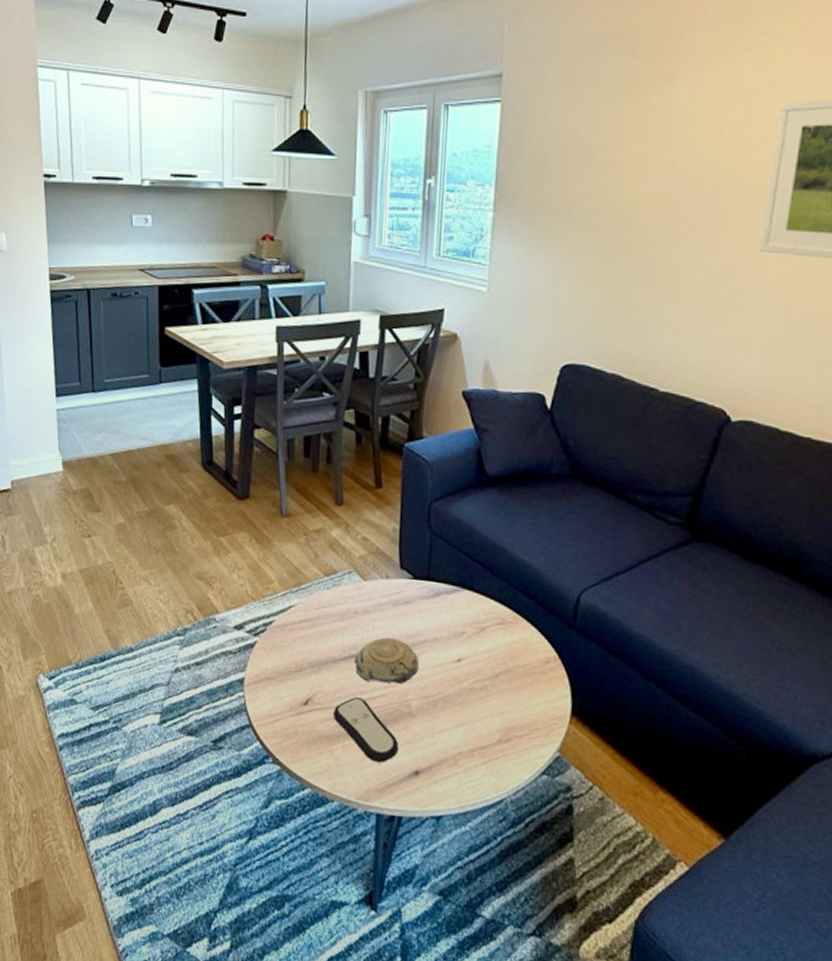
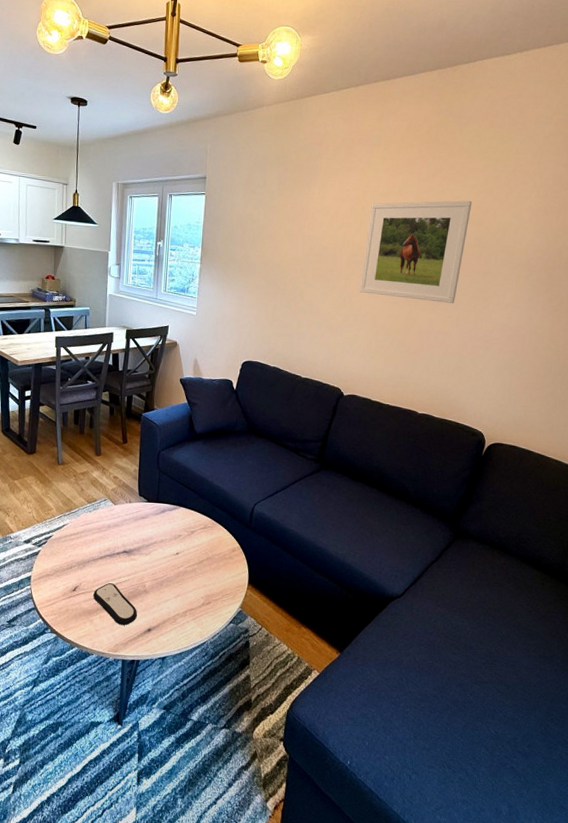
decorative bowl: present [354,637,420,684] -> none [108,542,152,572]

